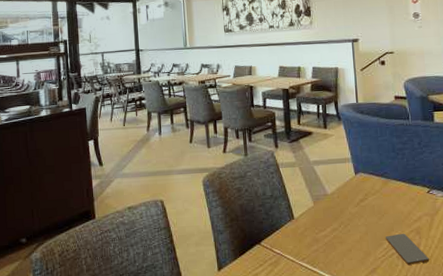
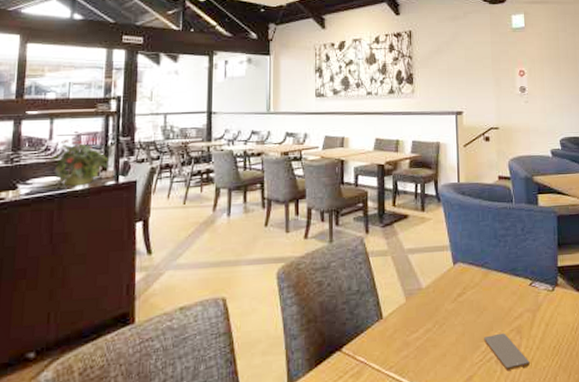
potted plant: none [19,74,64,114] -> present [49,138,110,187]

